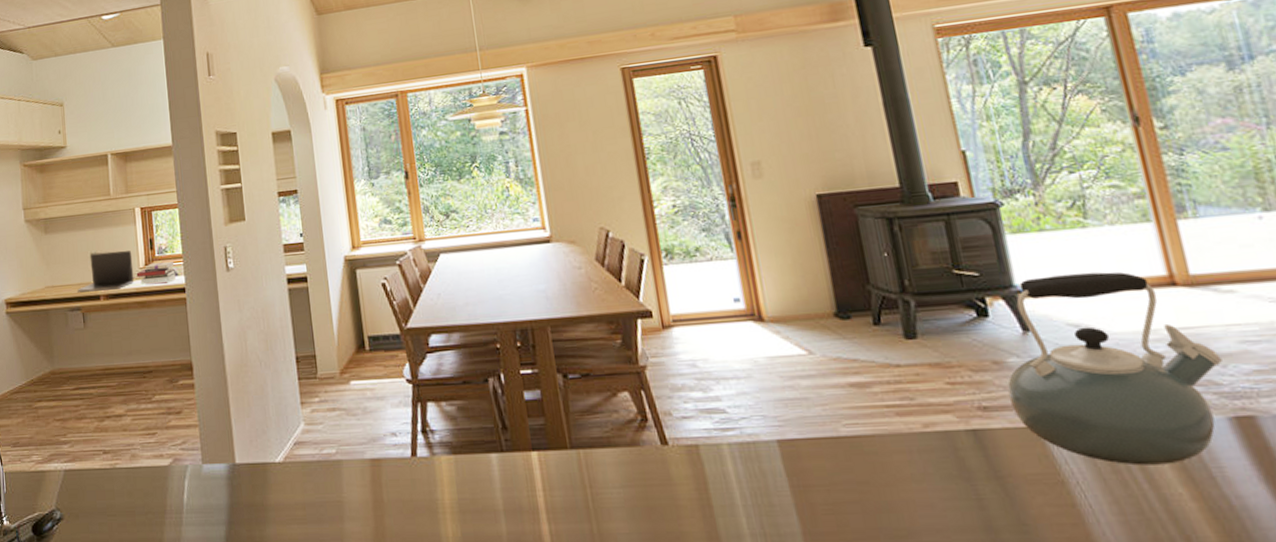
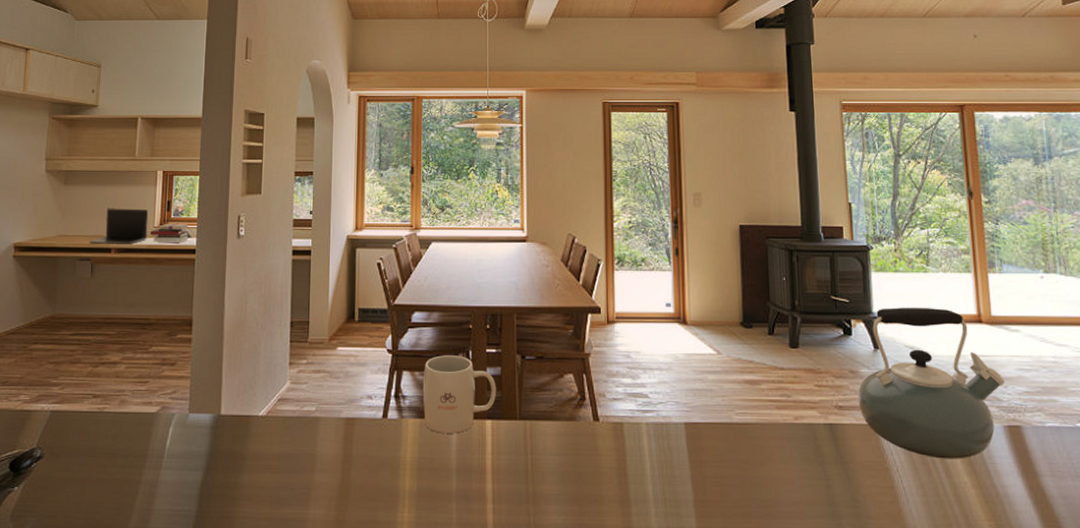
mug: none [451,380,540,470] -> present [422,355,497,434]

